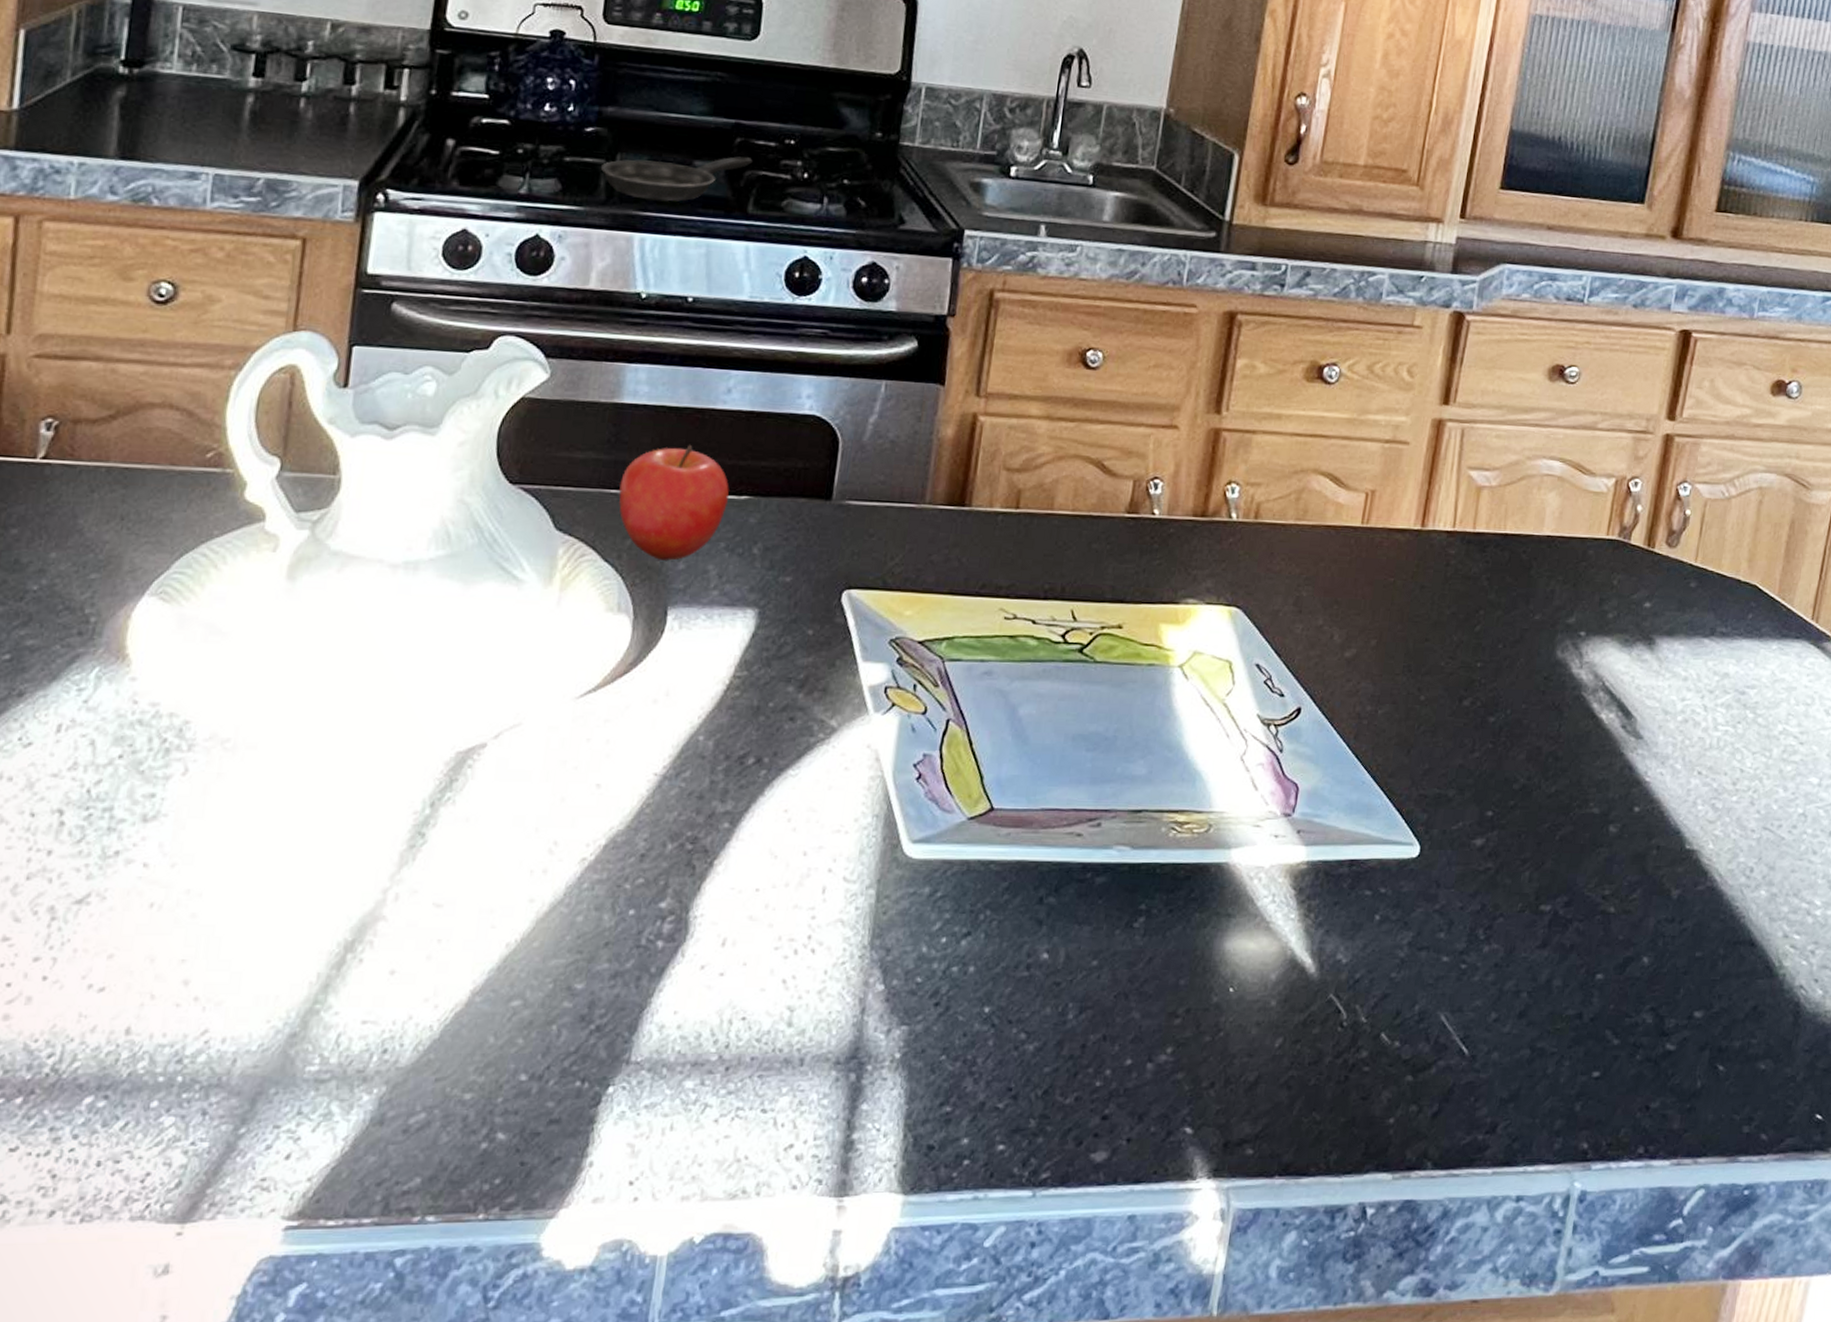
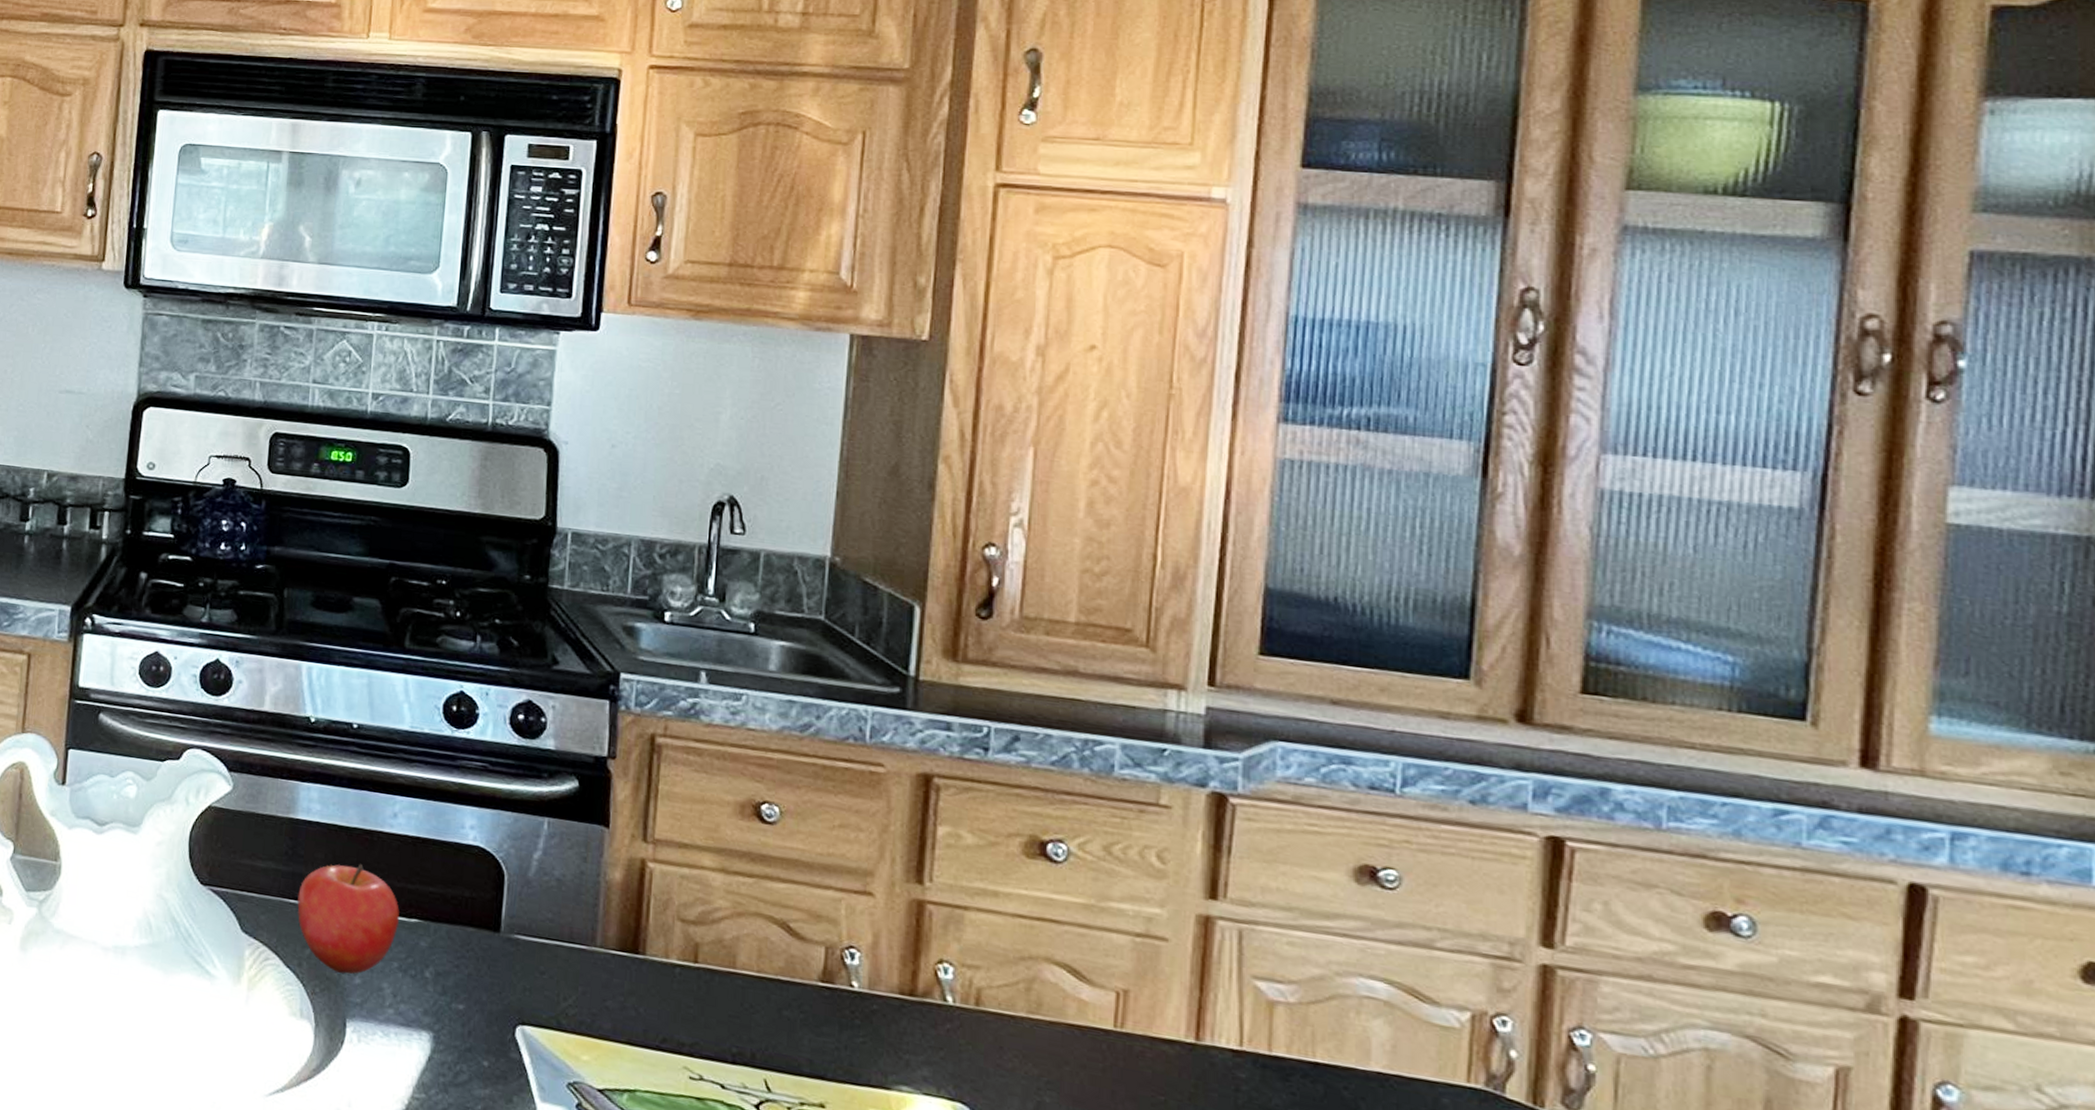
frying pan: present [601,156,753,203] -> none [271,594,407,635]

